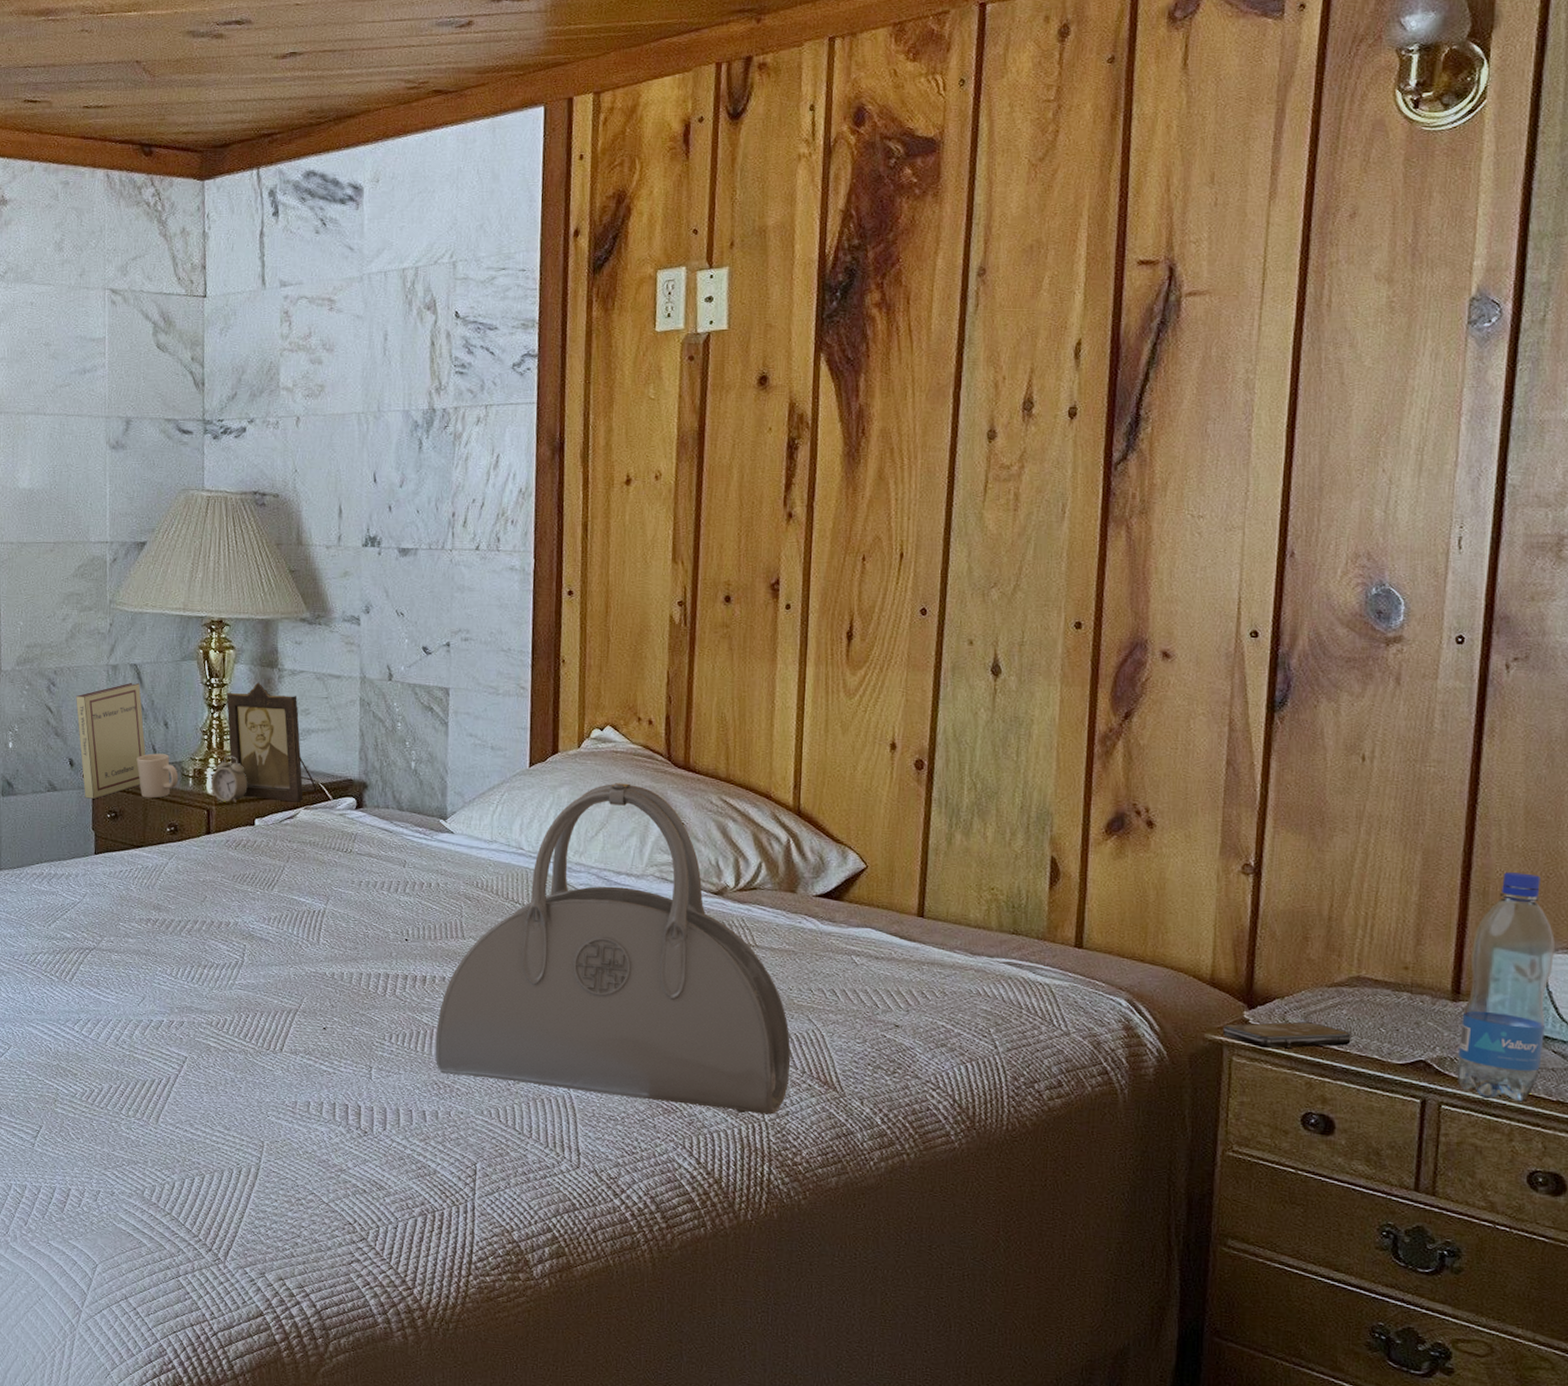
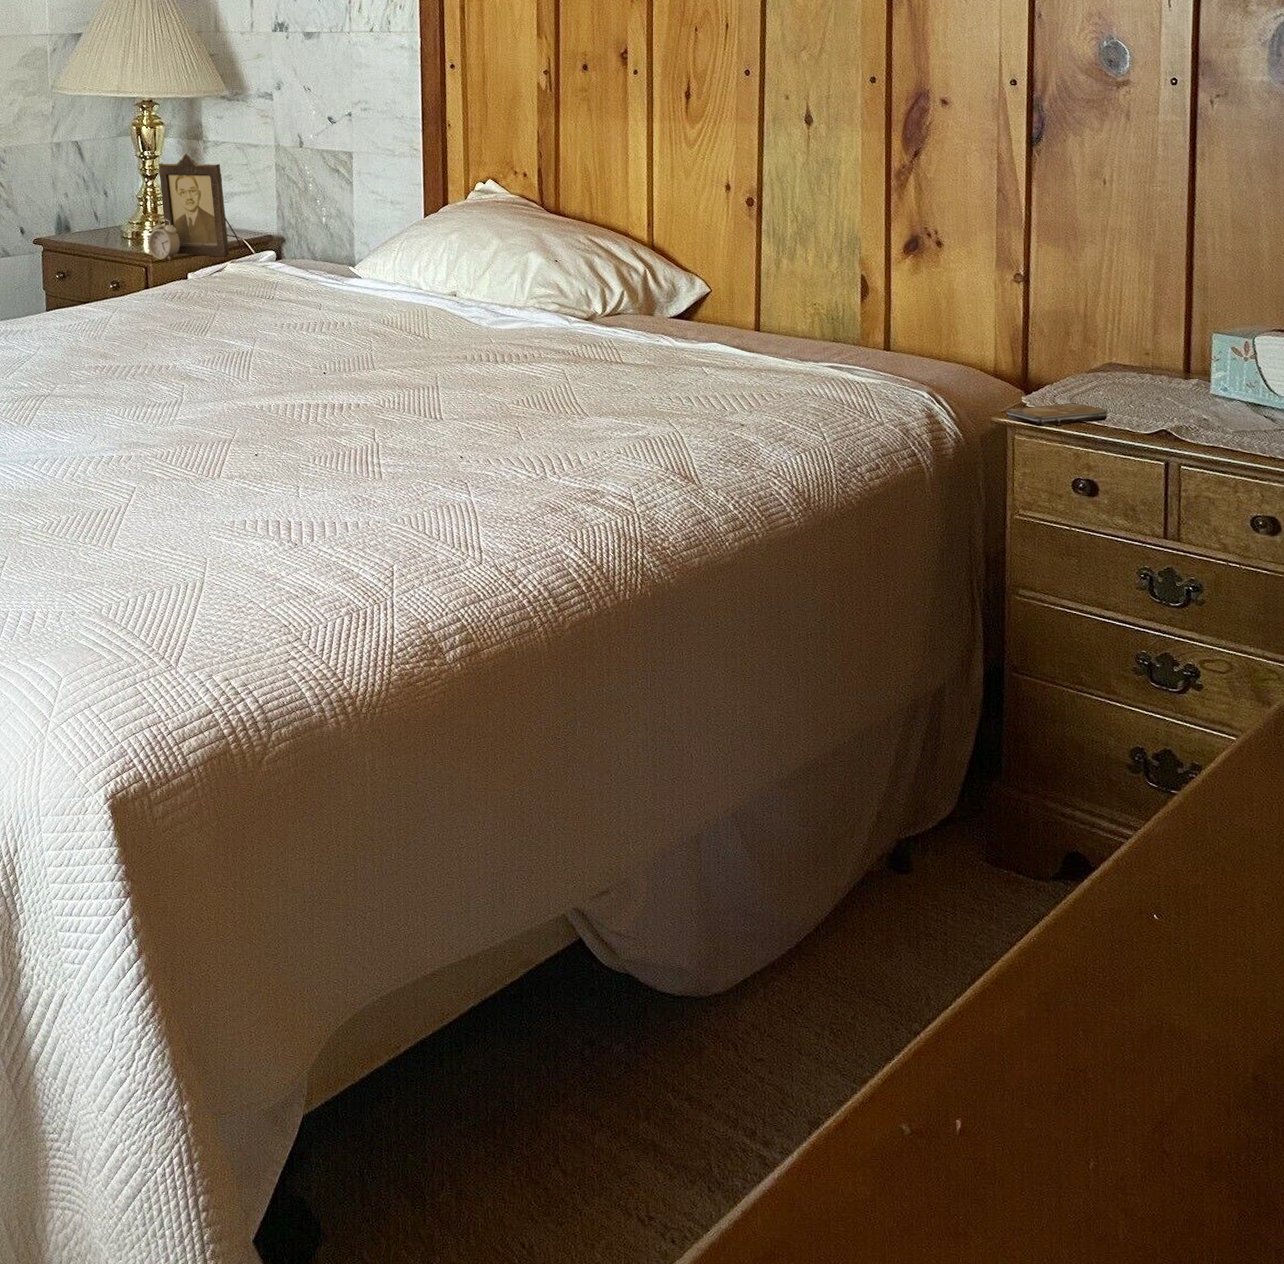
book: present [76,682,146,799] -> none [24,157,89,262]
mug: present [136,753,179,799] -> none [80,219,119,259]
handbag: present [435,783,791,1115] -> none [353,228,656,508]
bottle: present [1456,872,1555,1103] -> none [1191,271,1261,461]

